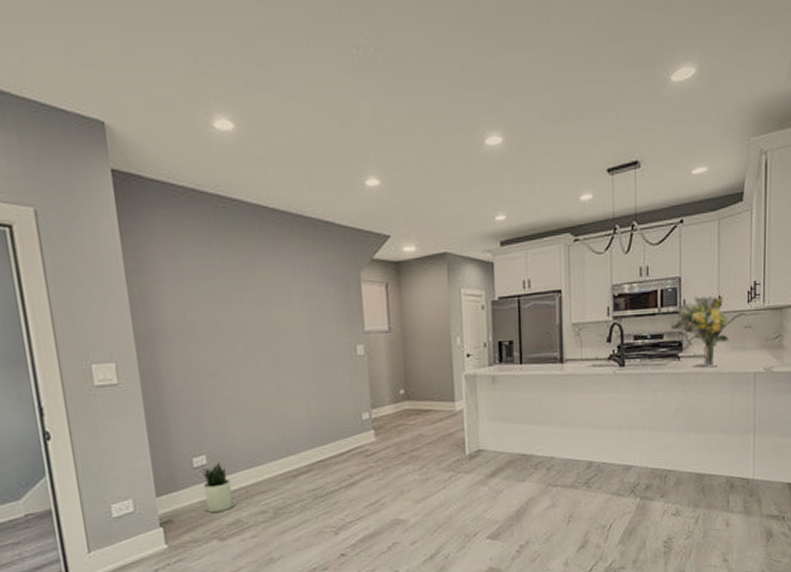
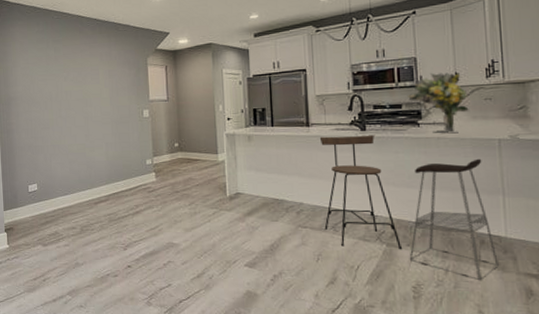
planter: present [202,462,236,513] -> none [33,189,55,226]
bar stool: none [574,372,656,505] -> present [319,136,403,250]
bar stool: none [662,395,745,527] -> present [409,158,499,280]

